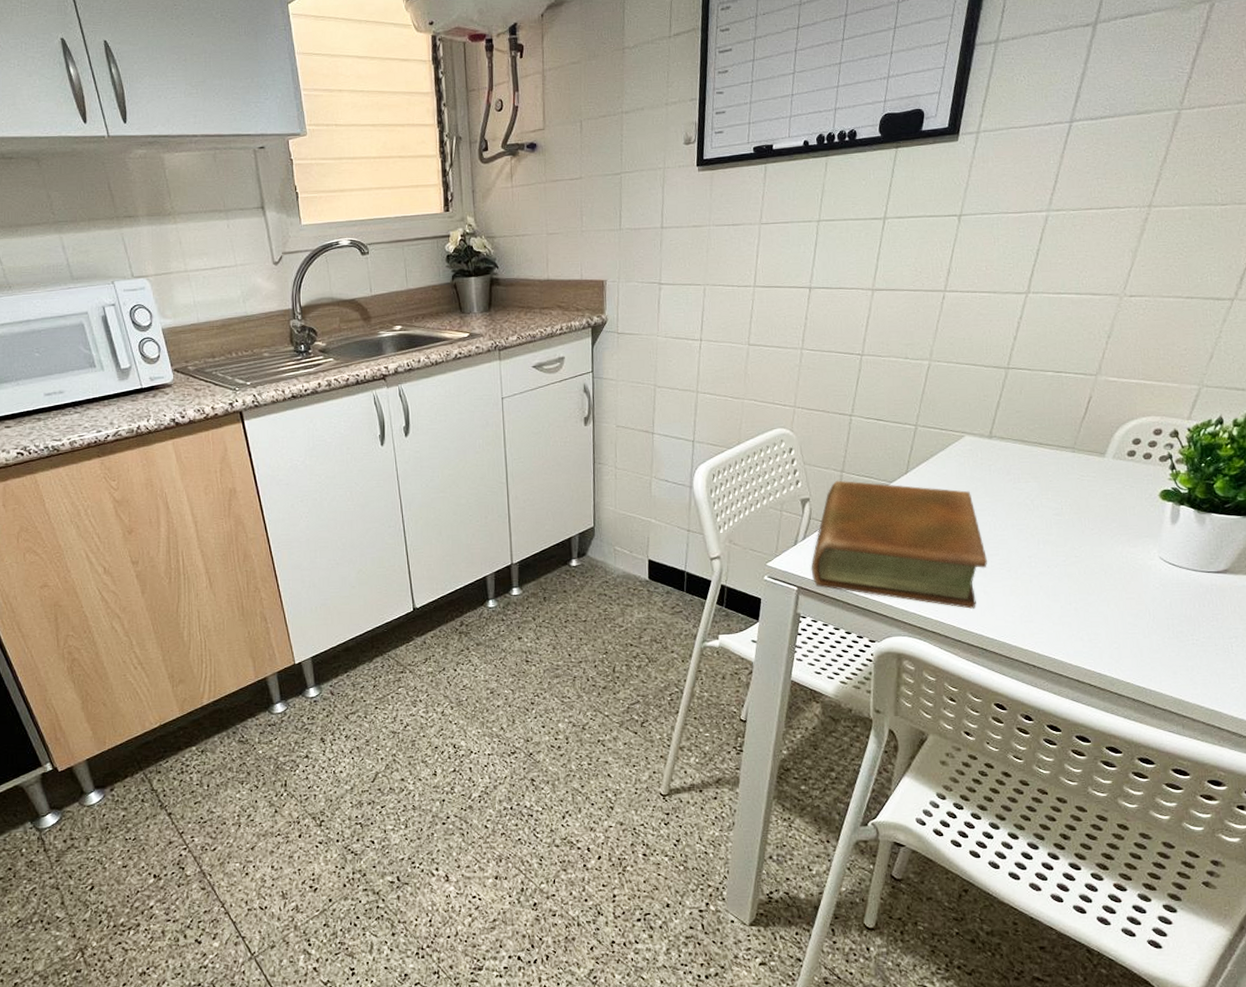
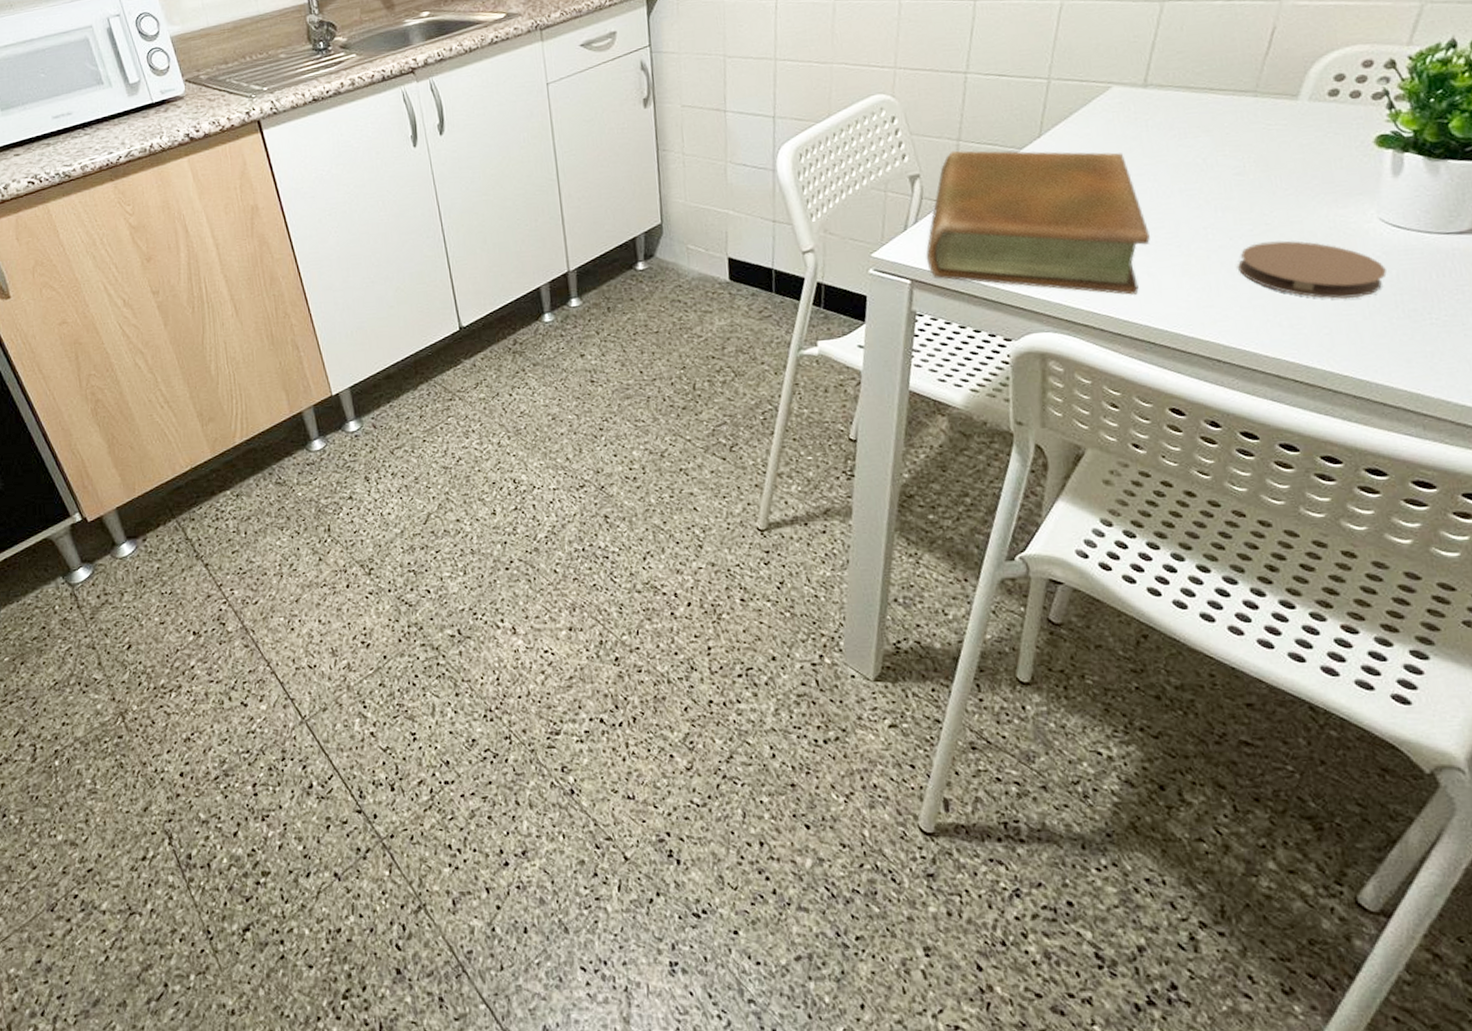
coaster: none [1052,571,1163,621] -> present [1237,241,1387,300]

